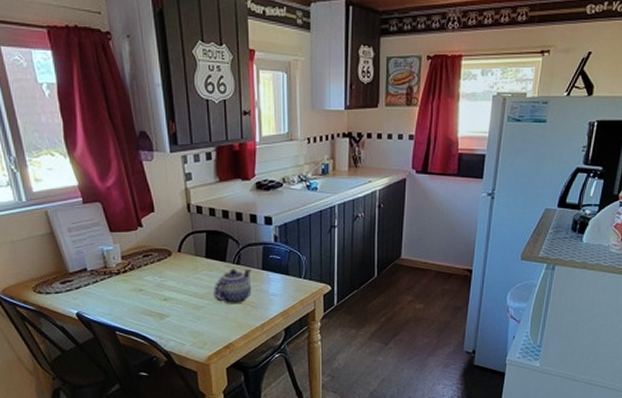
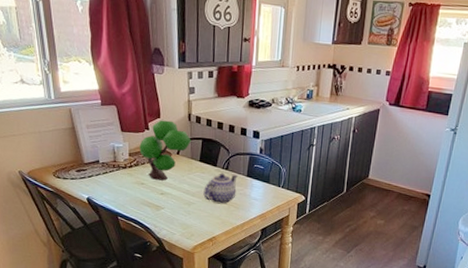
plant: none [133,214,193,284] -> present [139,120,191,181]

